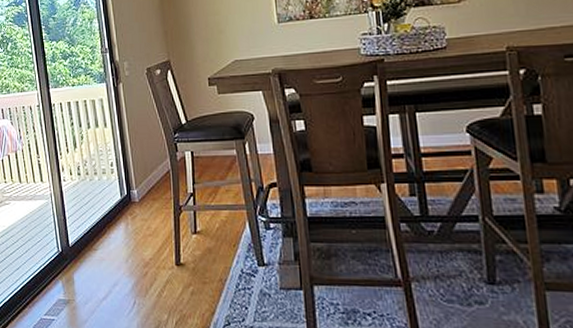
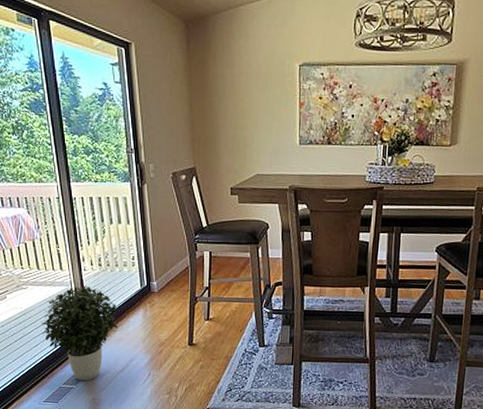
potted plant: none [23,198,100,312] -> present [42,285,119,381]

